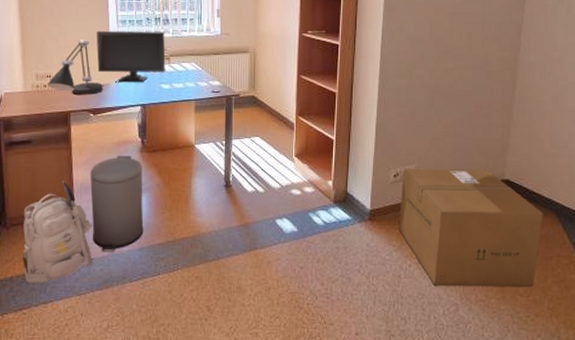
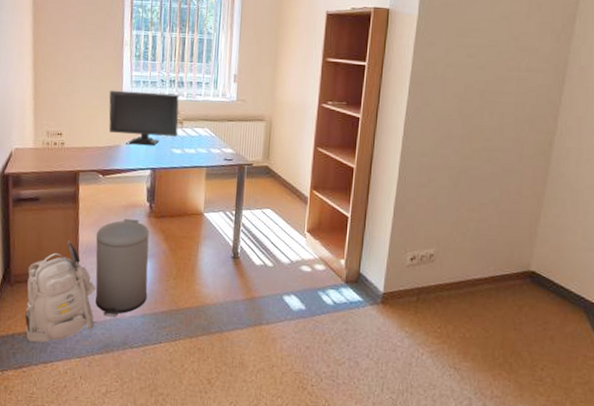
desk lamp: present [47,40,103,96] -> none [57,98,114,156]
box: present [398,168,543,286] -> none [412,251,570,386]

